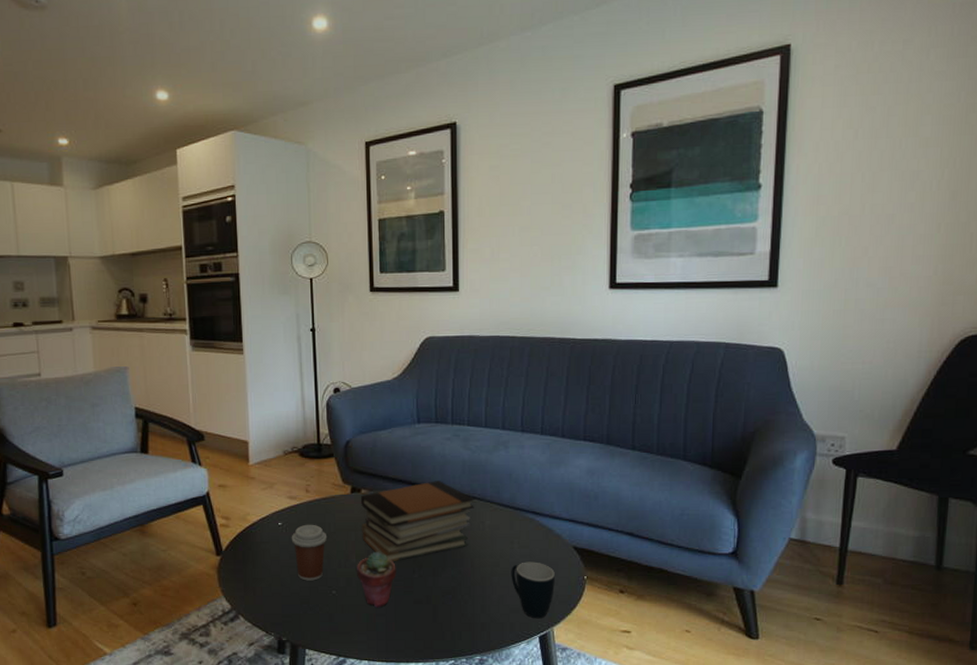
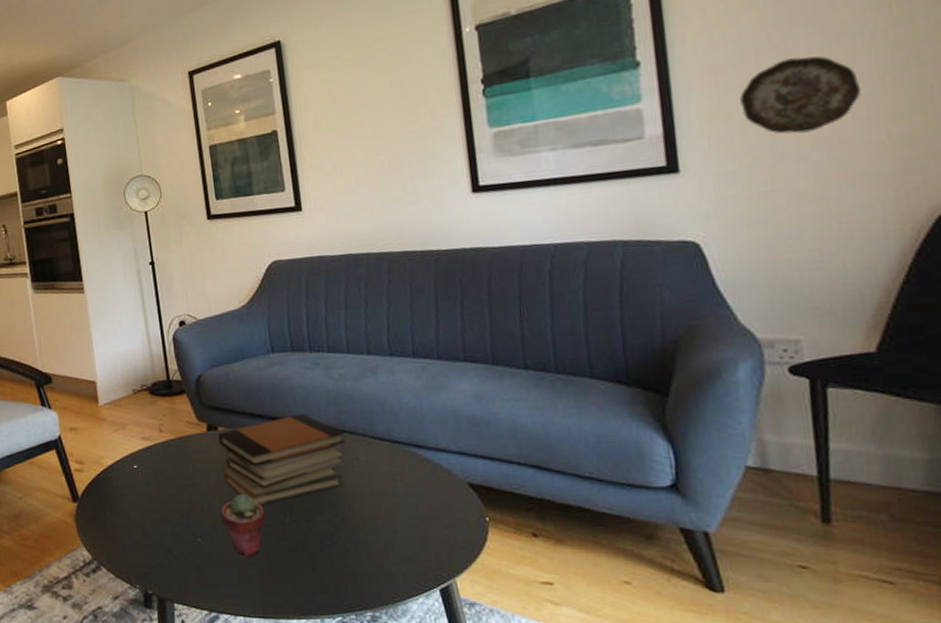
coffee cup: present [291,524,328,581] -> none [148,466,187,528]
mug: present [511,562,555,619] -> none [396,502,452,568]
decorative plate: none [833,196,923,263] -> present [740,56,862,134]

